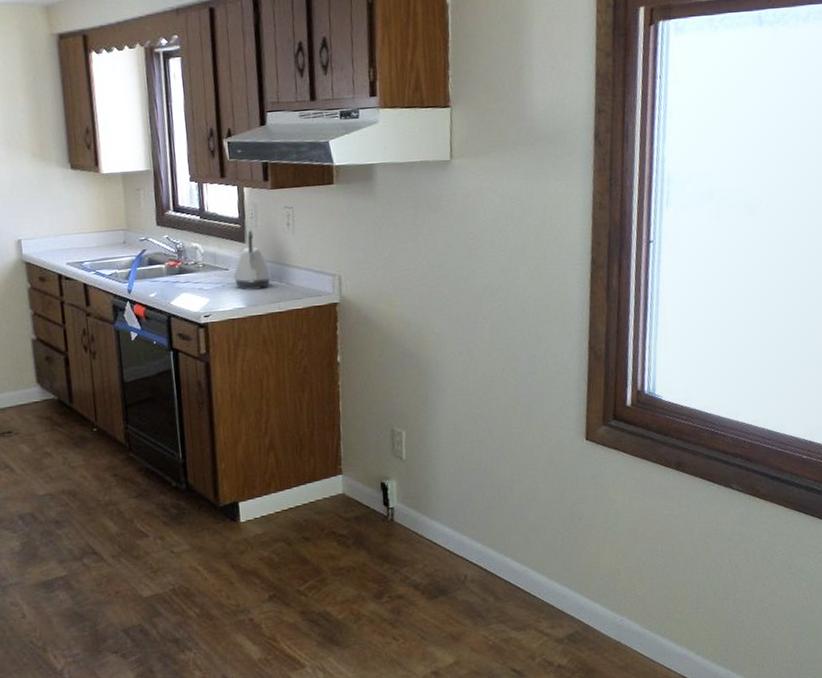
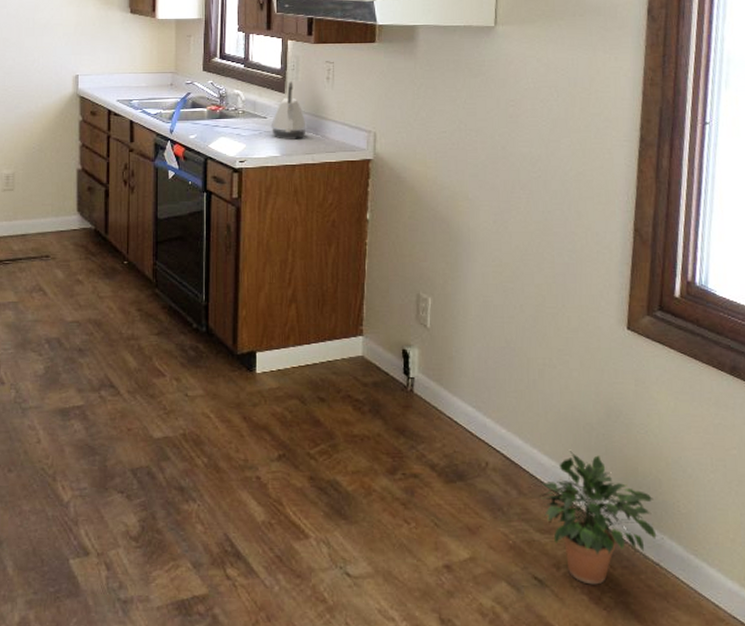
potted plant: none [513,555,617,669] -> present [538,451,657,585]

